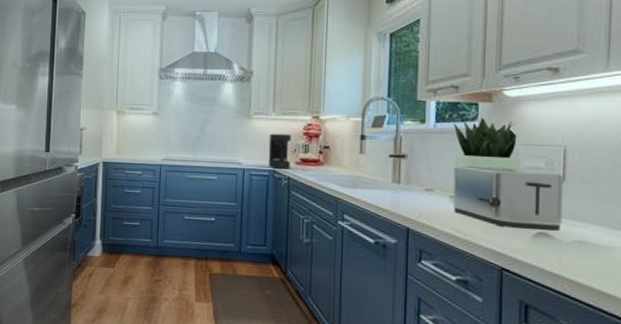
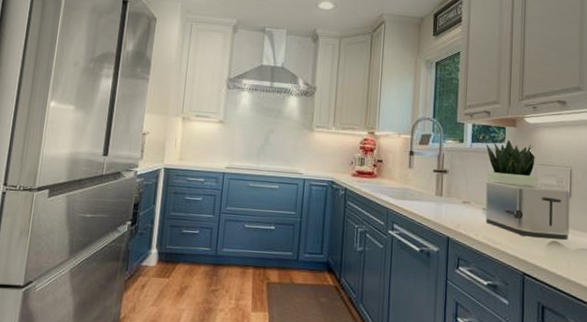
coffee maker: present [268,133,291,169] -> none [327,146,349,180]

